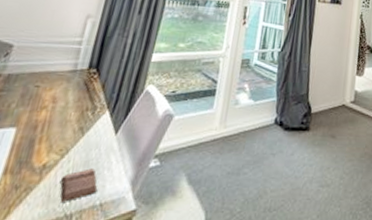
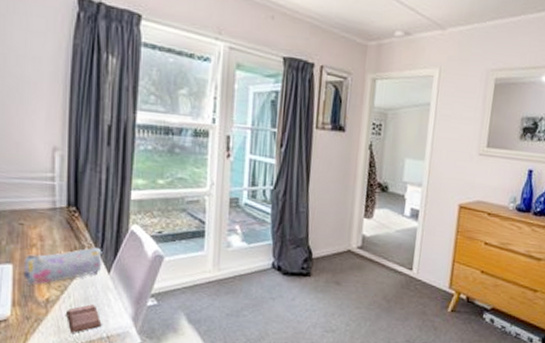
pencil case: none [24,108,114,149] -> present [23,248,102,284]

